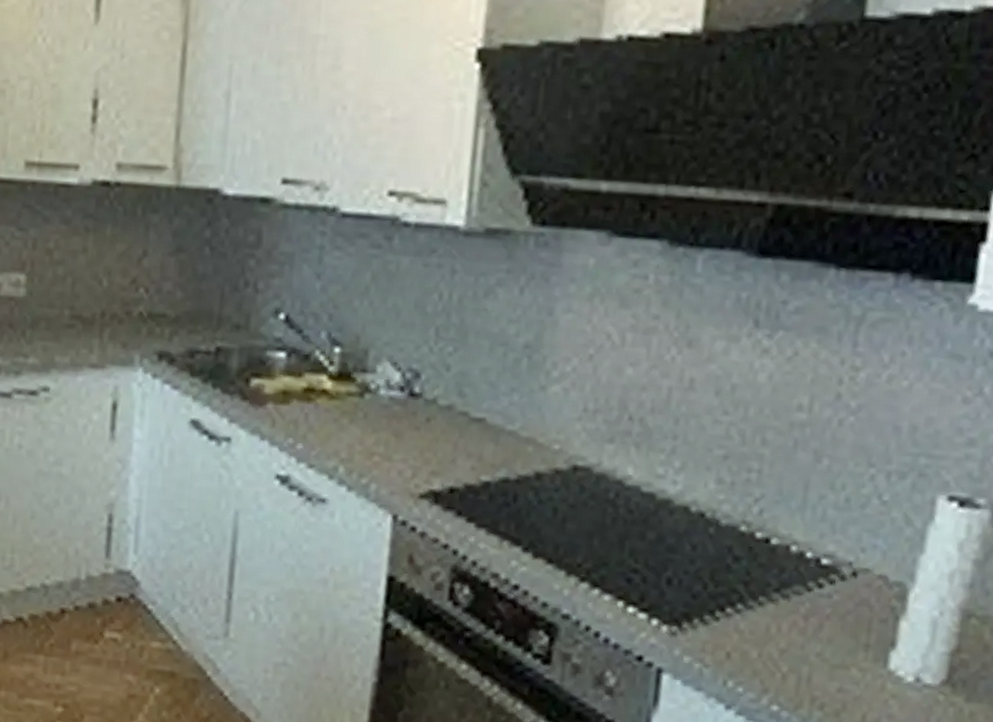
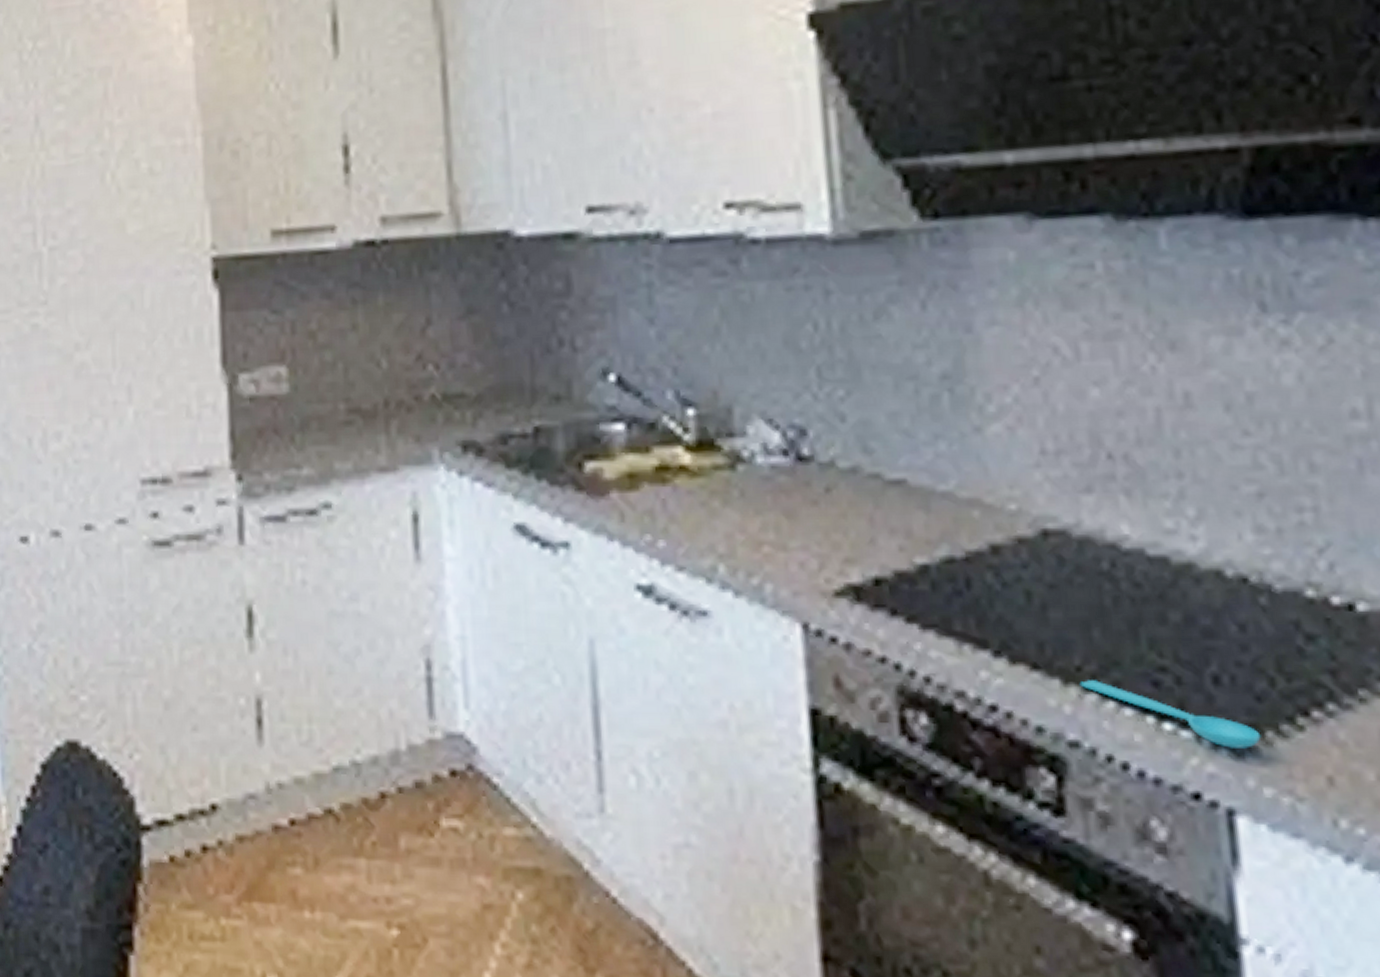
spoon: none [578,574,690,629] -> present [1079,680,1261,749]

